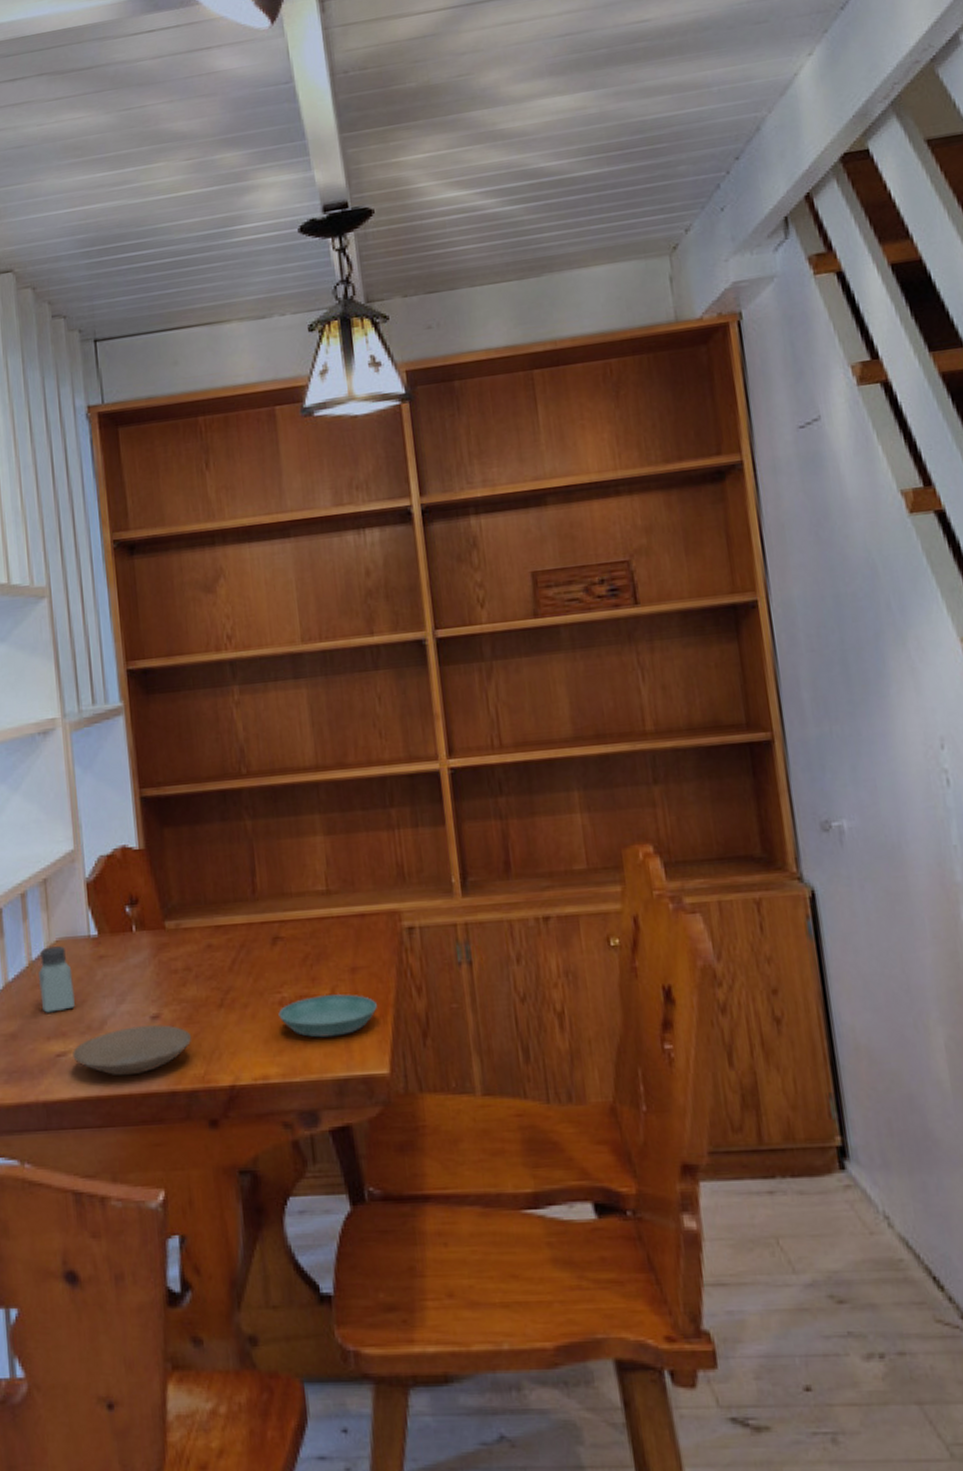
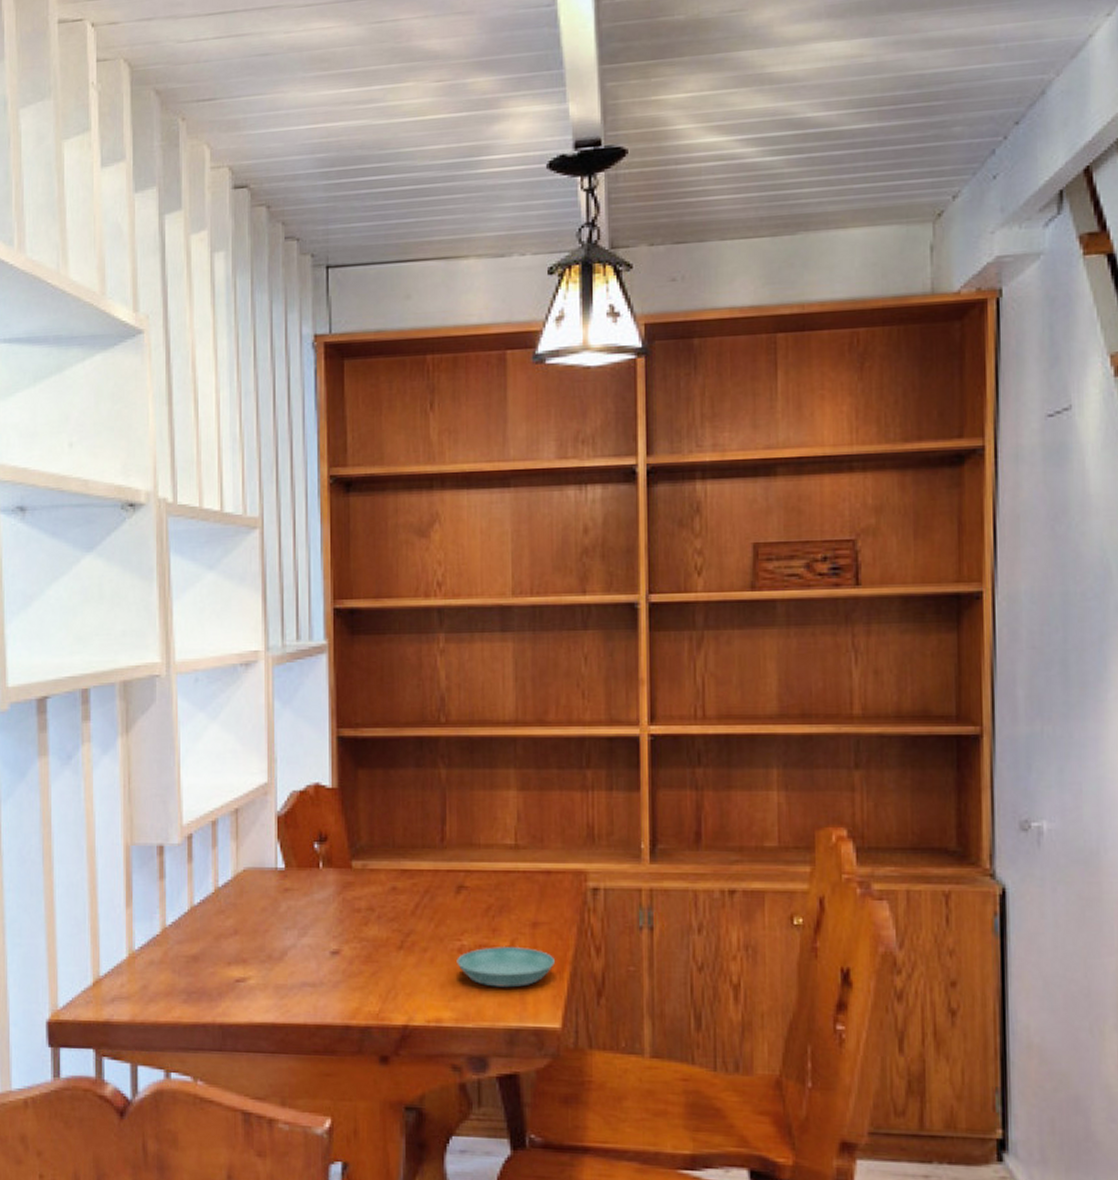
saltshaker: present [39,946,75,1013] -> none [224,875,257,939]
plate: present [73,1025,192,1076] -> none [252,960,370,1007]

